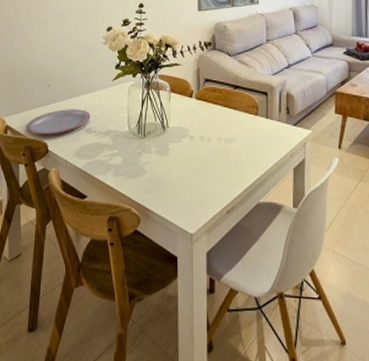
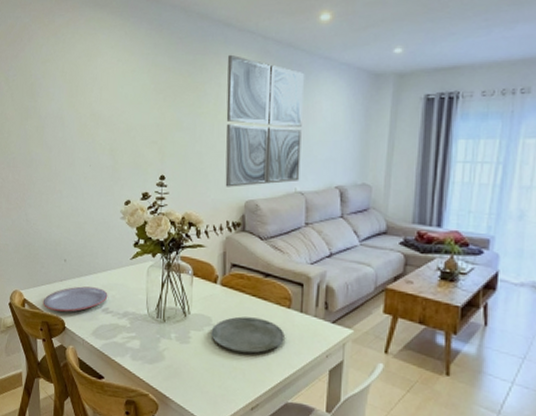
plate: none [188,126,254,160] -> present [211,316,285,354]

